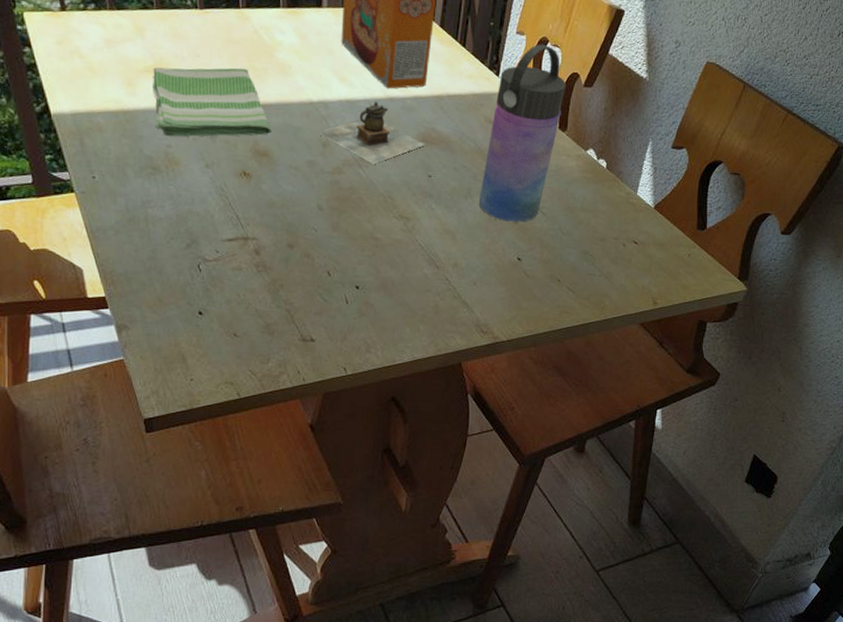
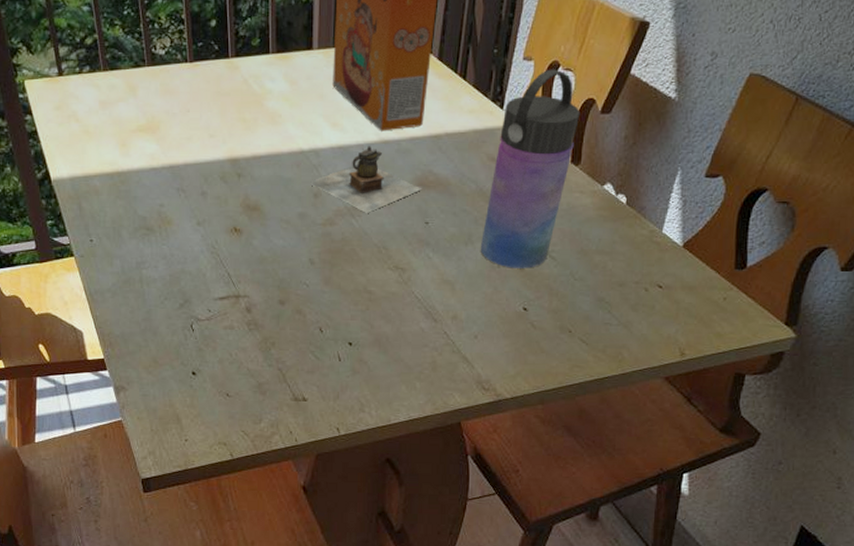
dish towel: present [153,67,271,137] -> none [145,120,262,196]

